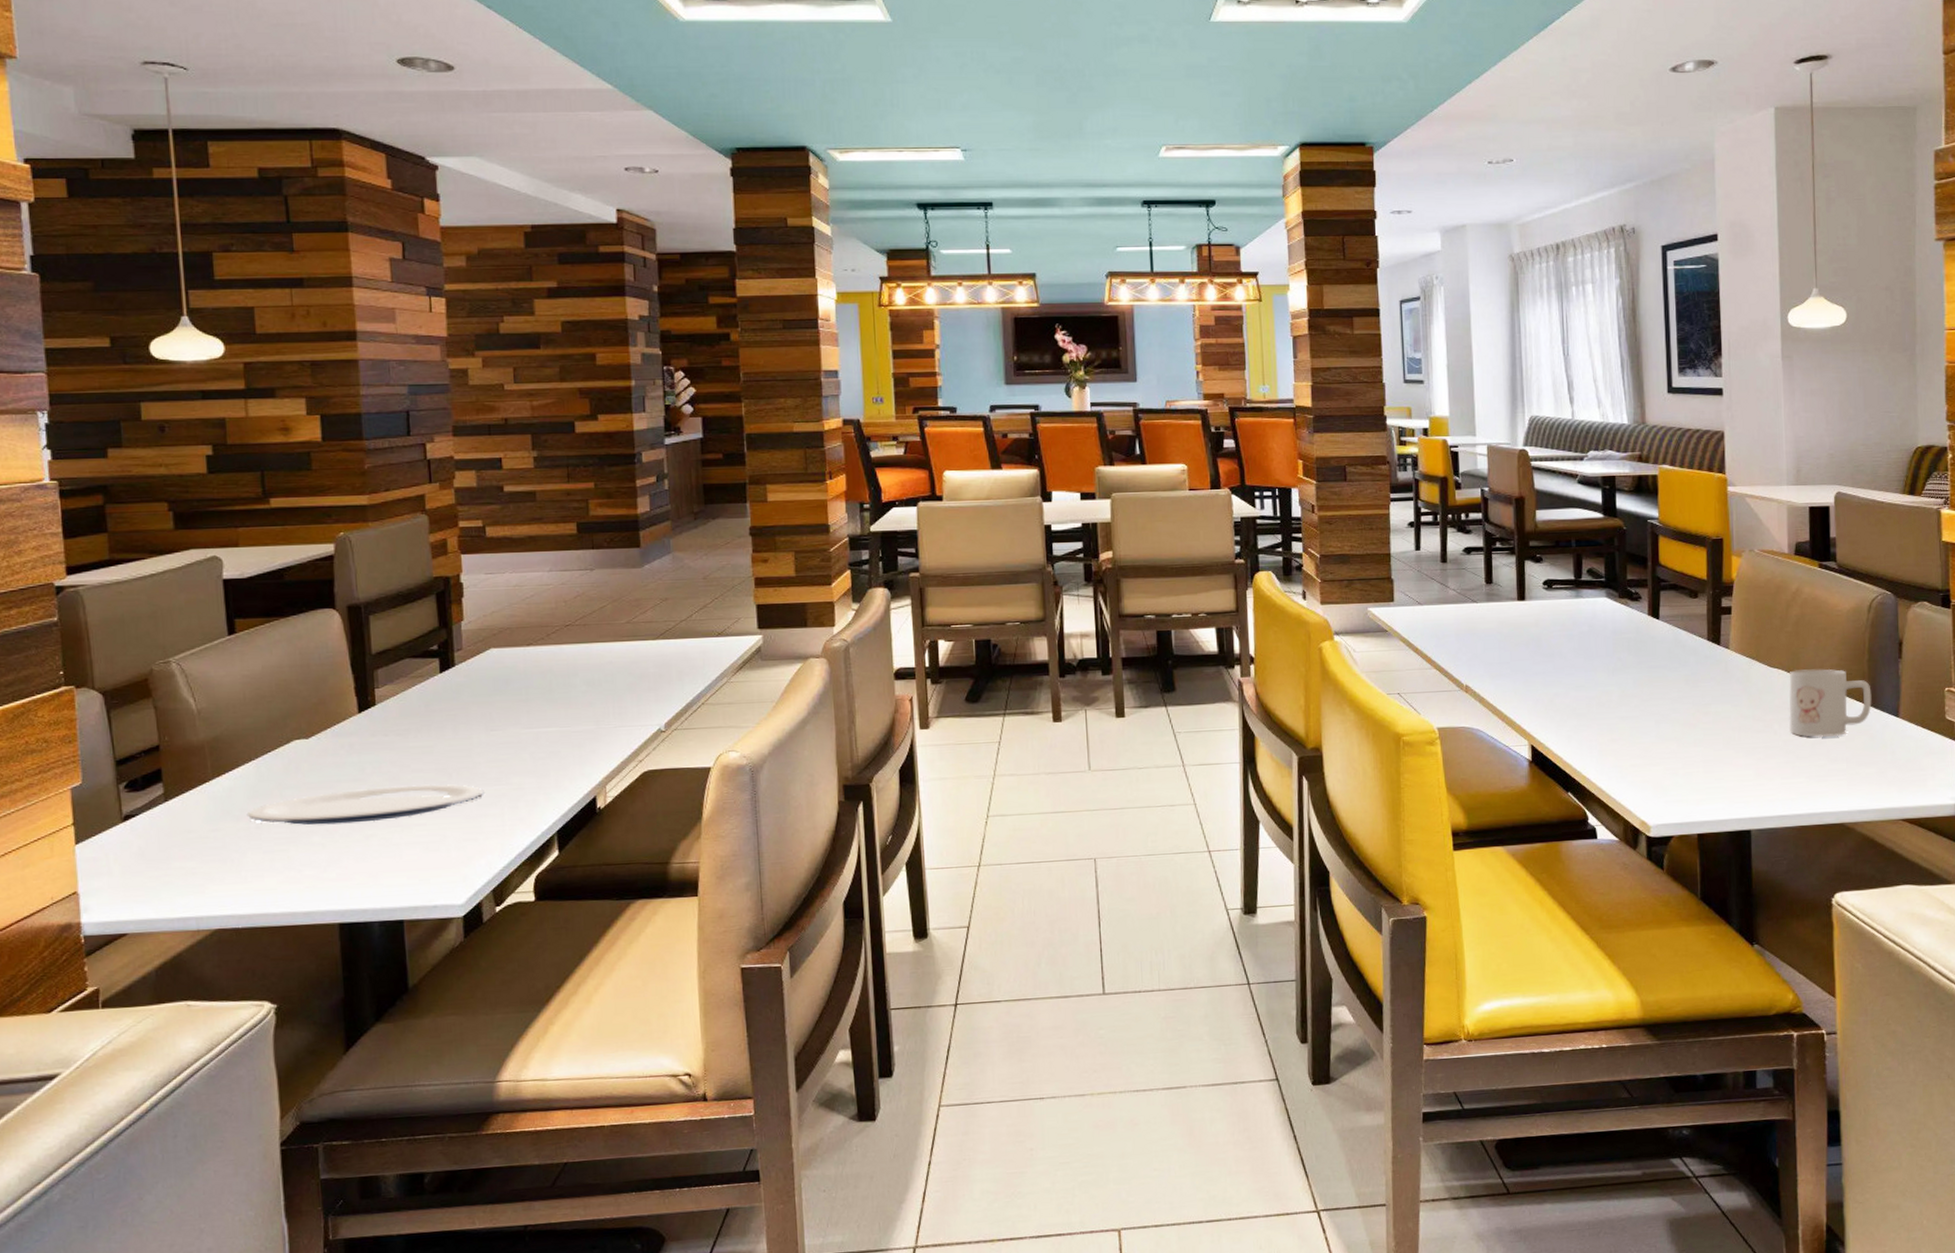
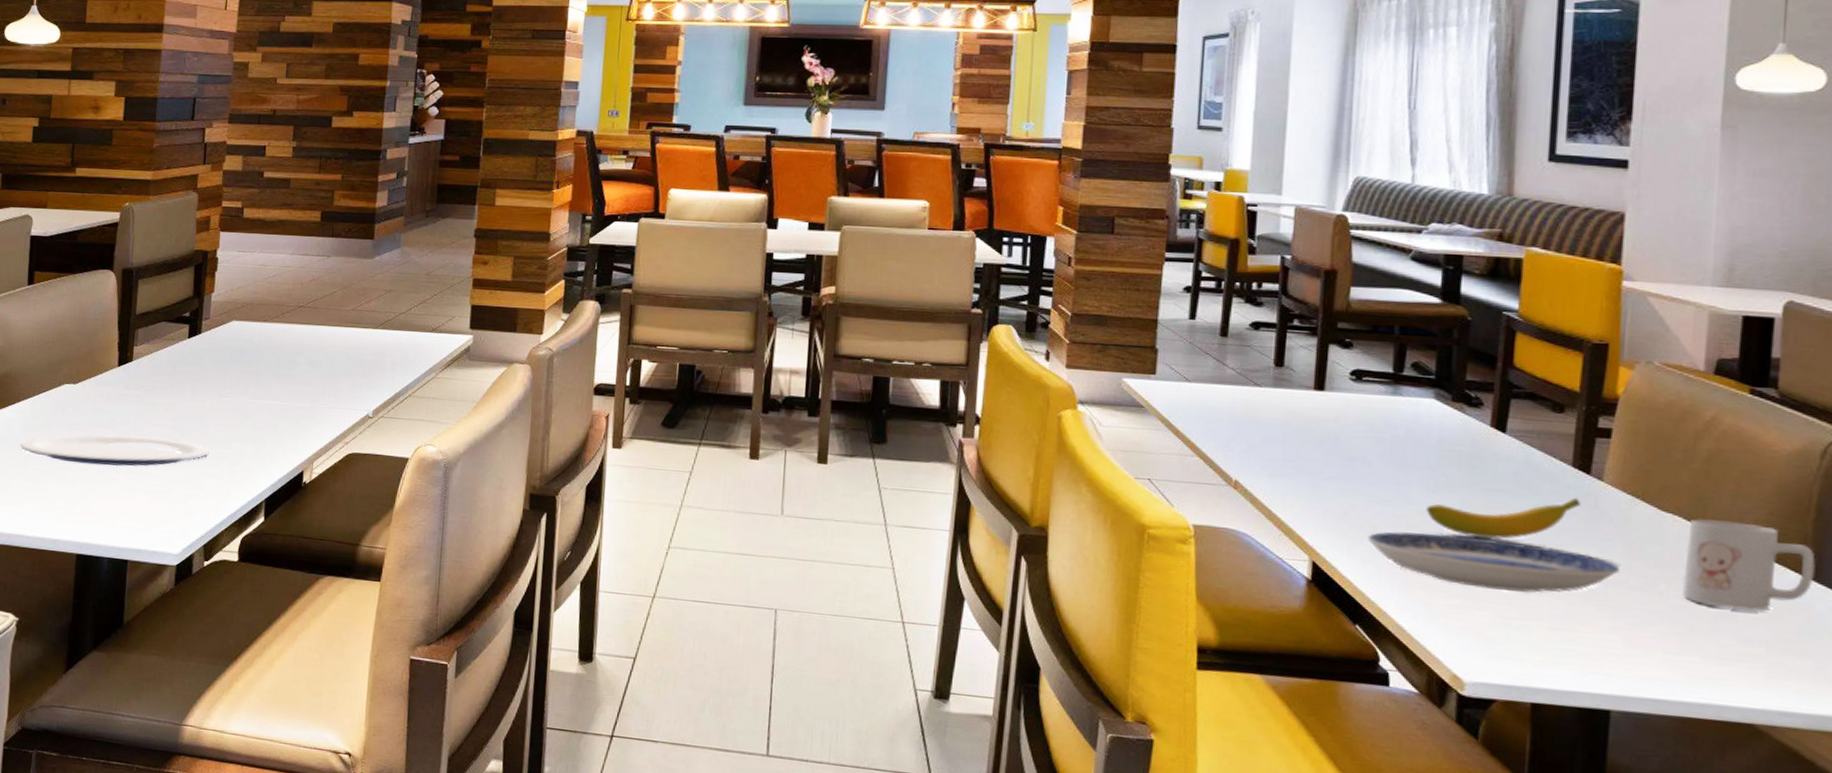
plate: none [1569,707,1747,748] -> present [1367,531,1620,593]
banana: none [1609,665,1716,707] -> present [1426,498,1581,539]

